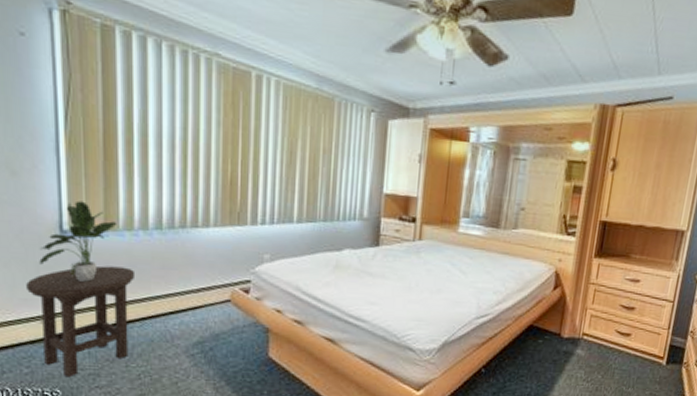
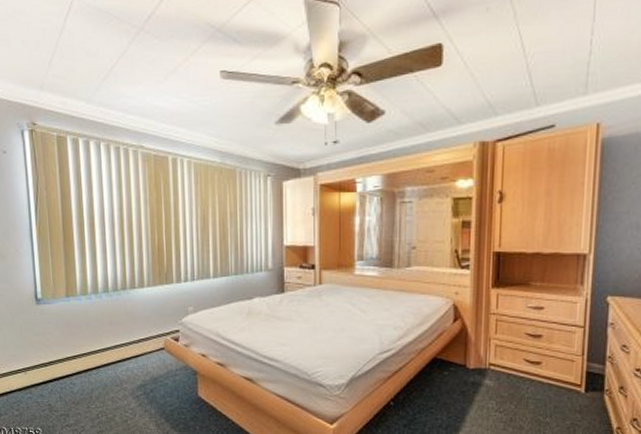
stool: present [26,265,136,378] -> none [14,325,91,418]
potted plant: present [39,200,118,282] -> none [22,274,76,339]

